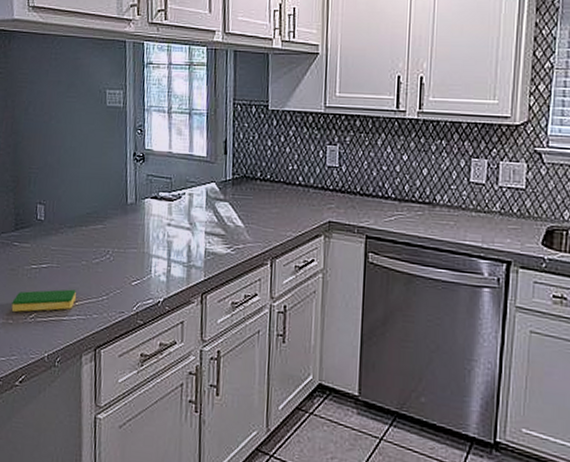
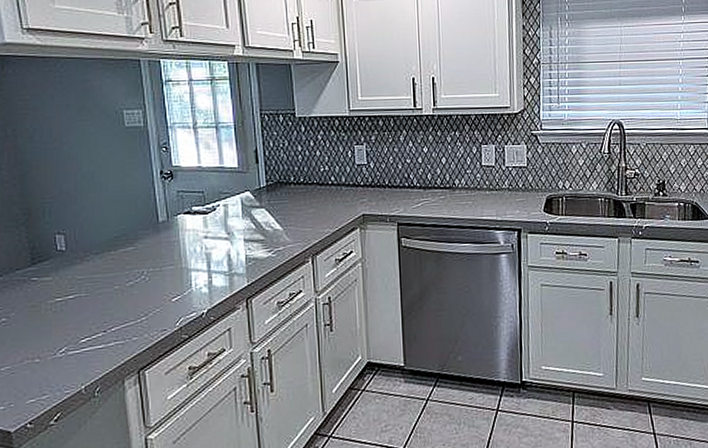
dish sponge: present [11,289,76,312] -> none [36,316,111,349]

